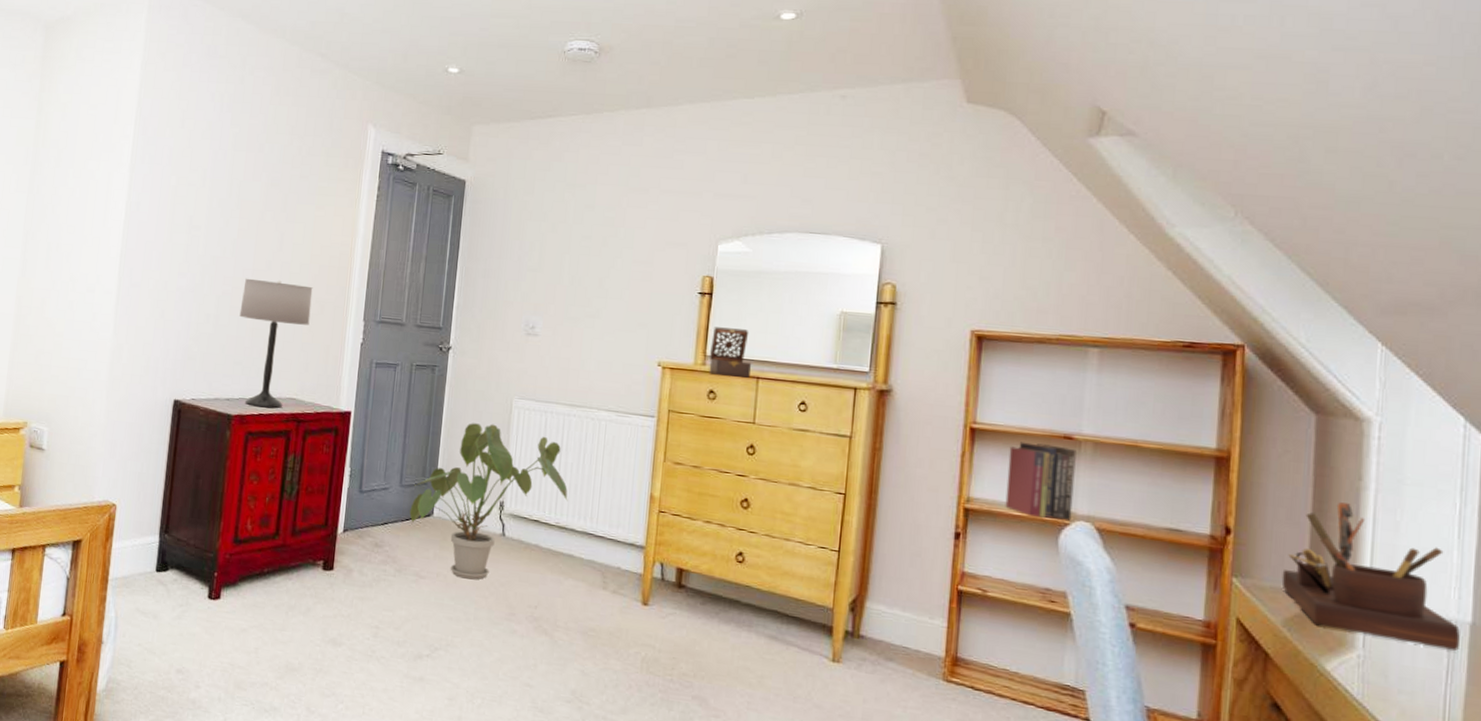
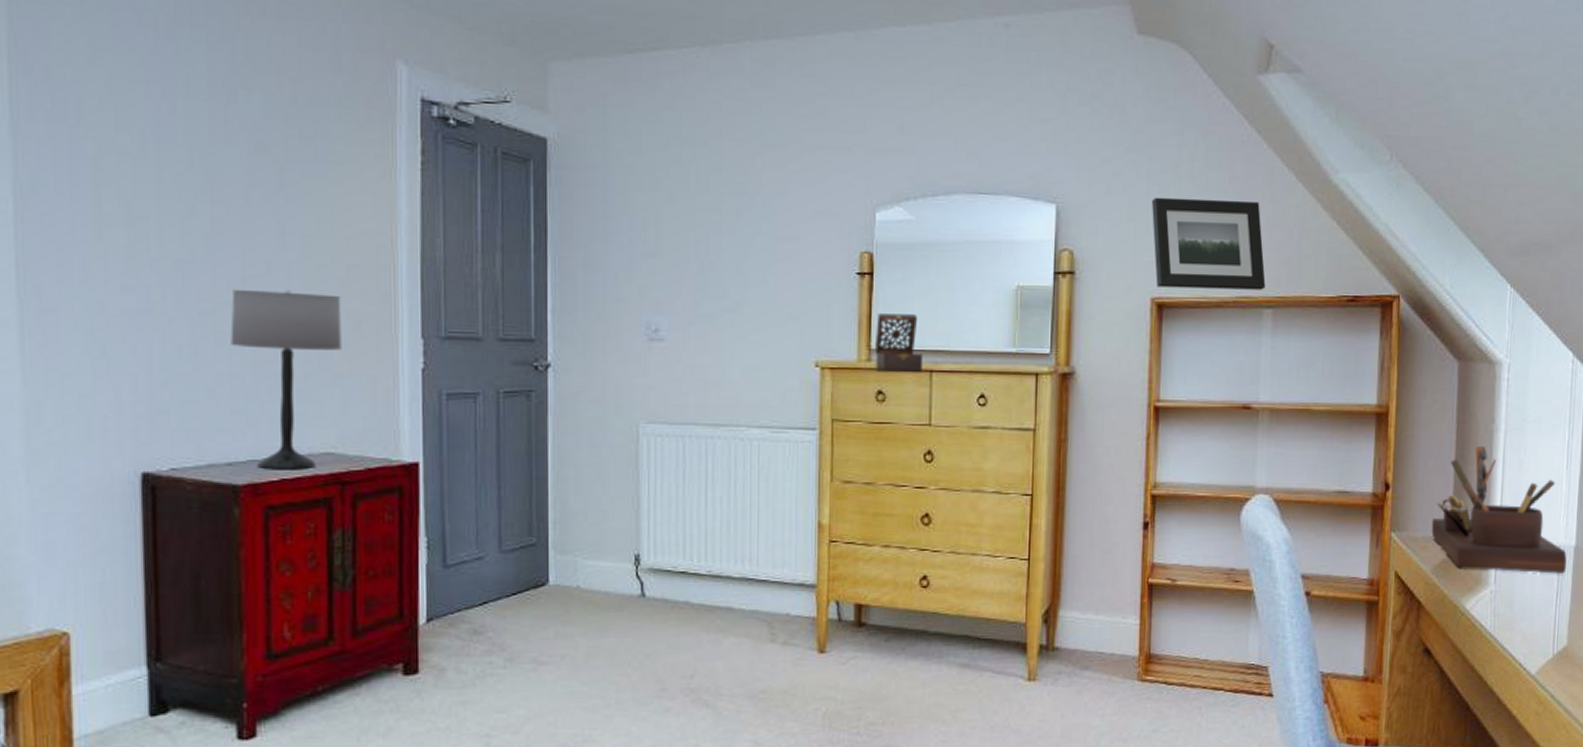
house plant: present [409,423,568,580] -> none [516,458,720,657]
picture frame: none [974,242,1092,331] -> present [1152,197,1266,290]
books: present [1005,442,1076,521] -> none [1190,417,1255,495]

